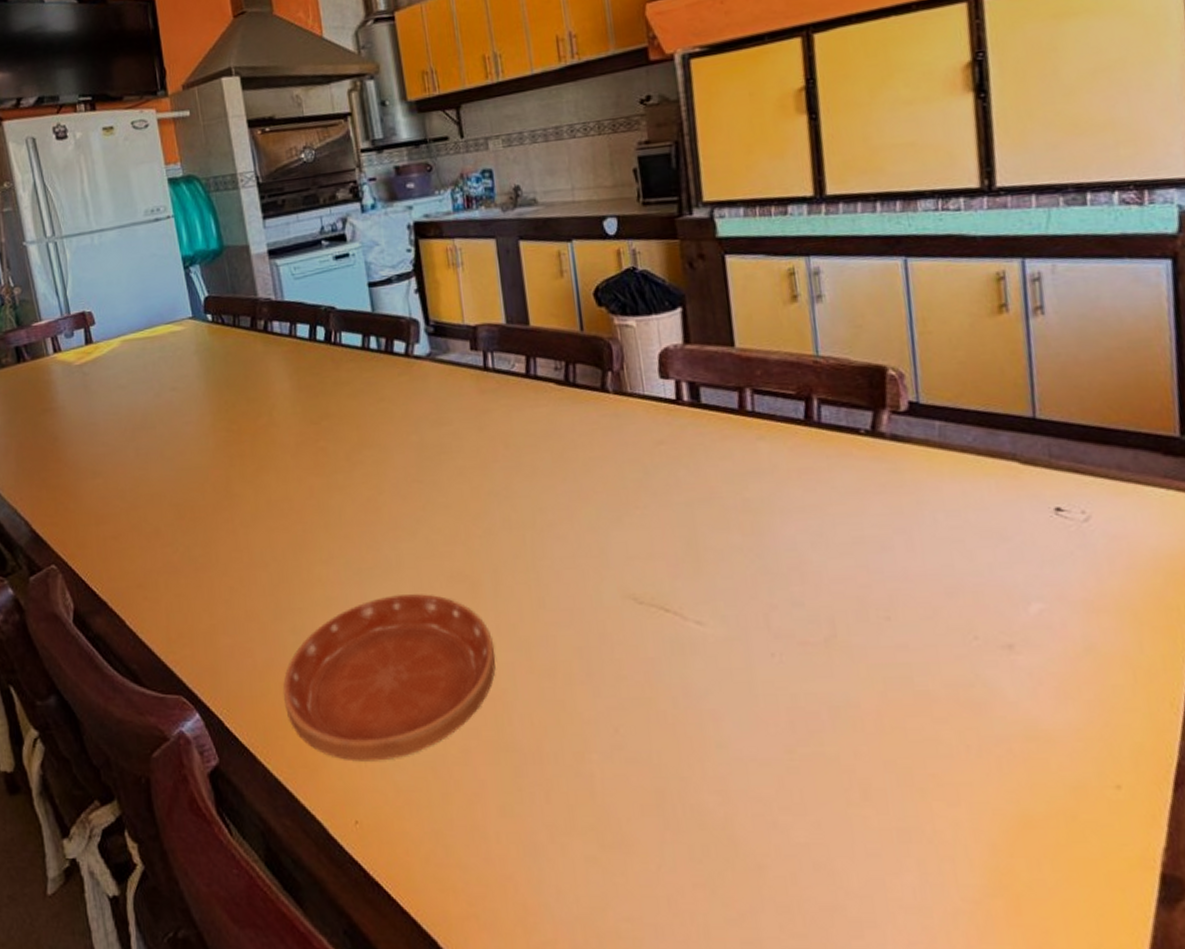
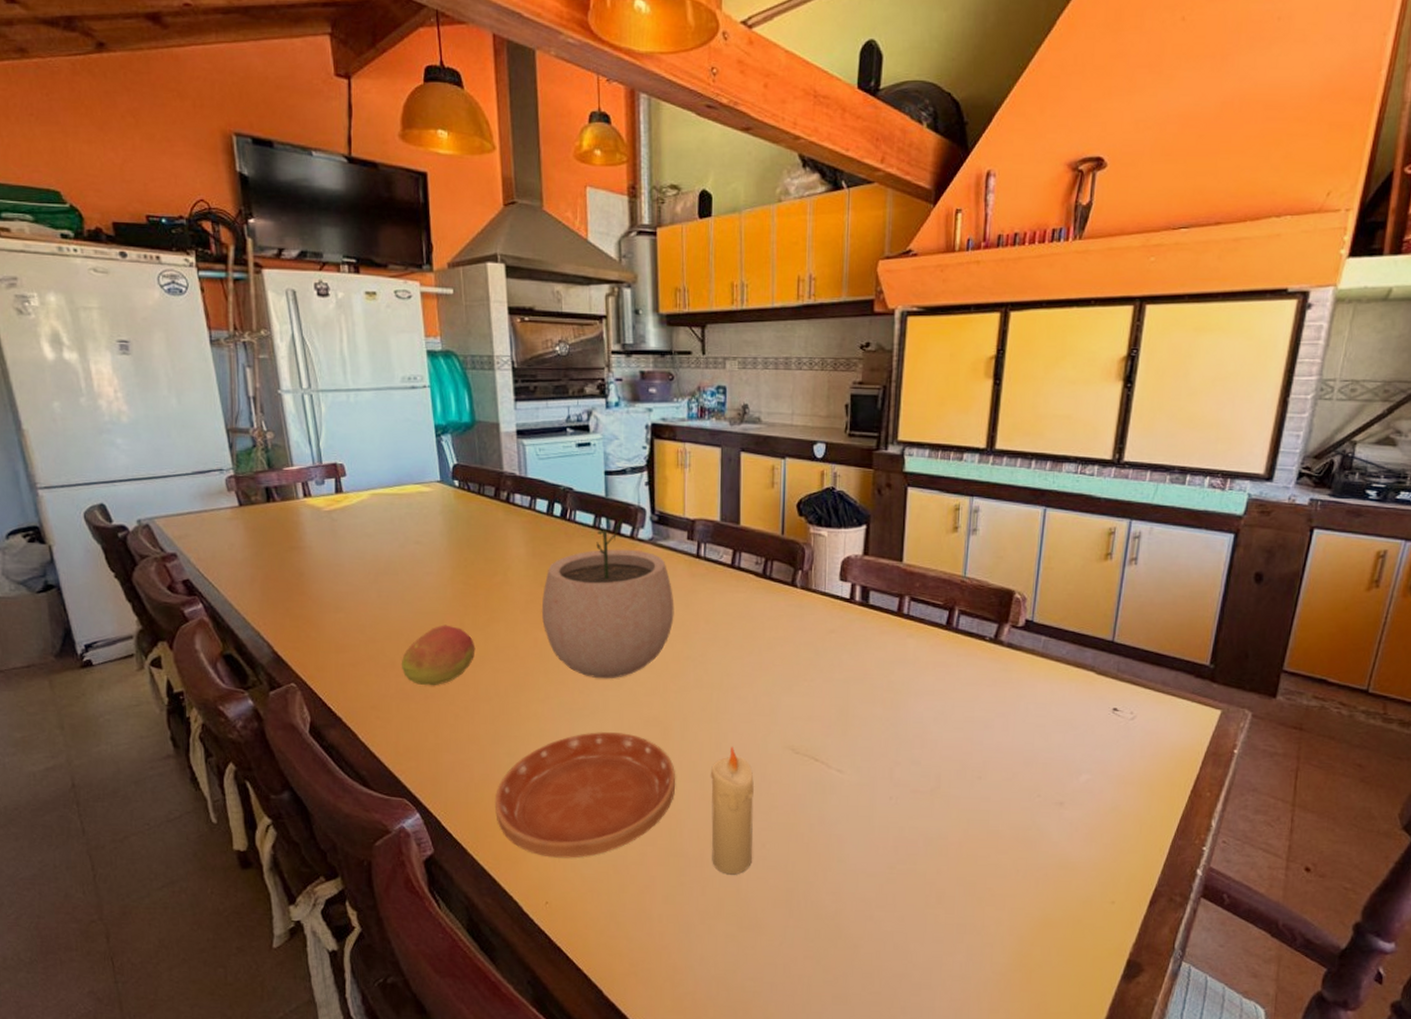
fruit: none [165,480,246,556] -> present [401,625,476,686]
plant pot: none [314,334,467,529] -> present [541,515,674,679]
candle: none [535,600,604,773] -> present [710,746,754,875]

